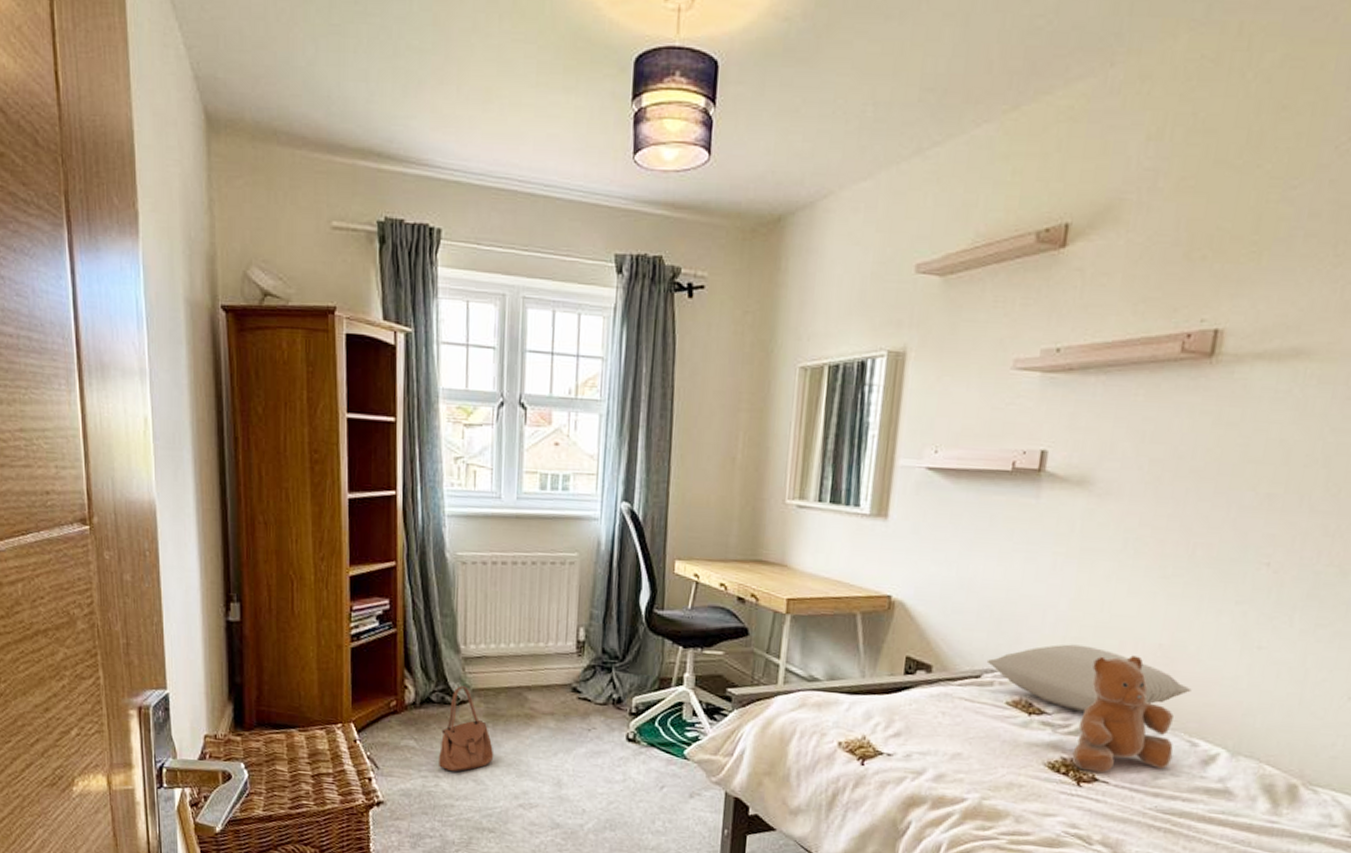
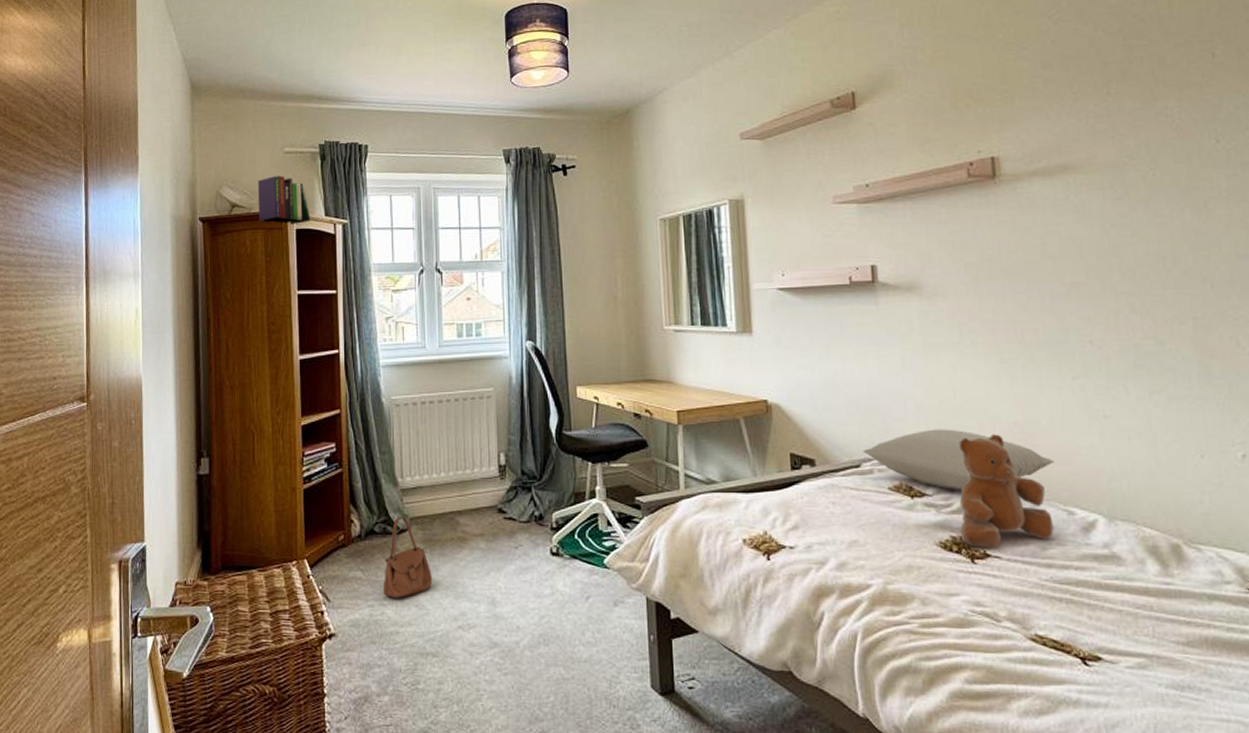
books: none [297,259,365,327] -> present [258,176,311,224]

